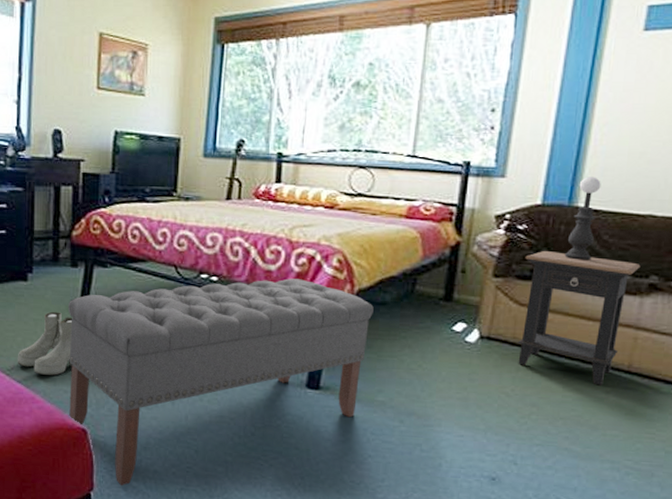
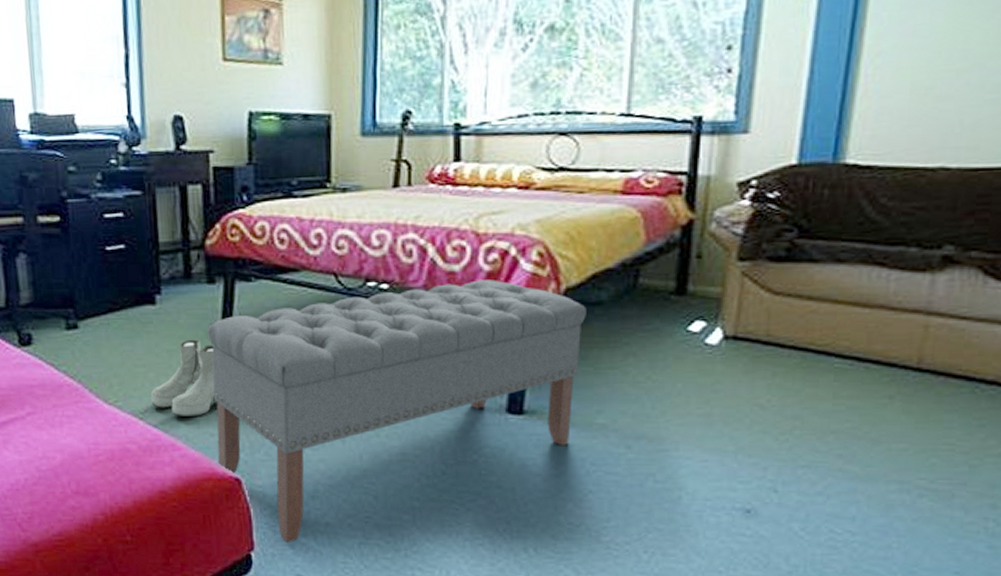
side table: present [518,250,641,386] -> none [773,222,931,388]
table lamp: present [564,176,601,261] -> none [830,123,875,232]

